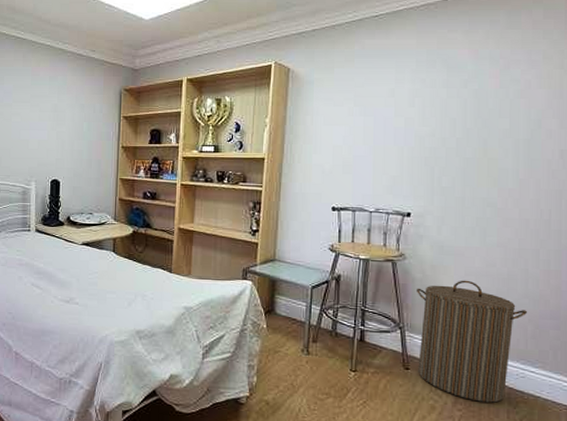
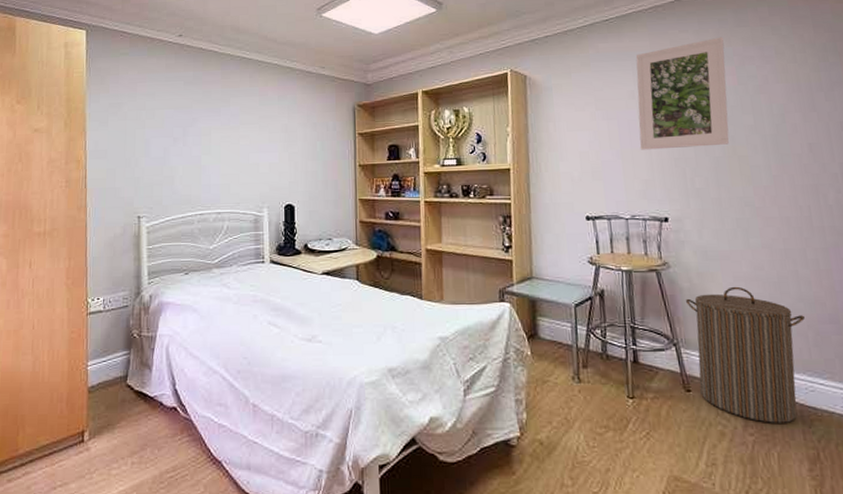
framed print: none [392,38,492,148] -> present [635,37,729,150]

